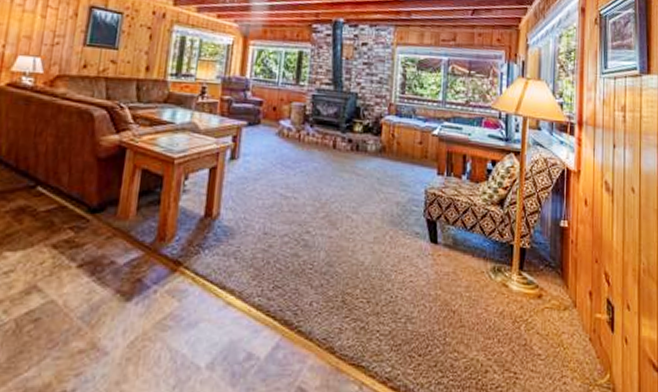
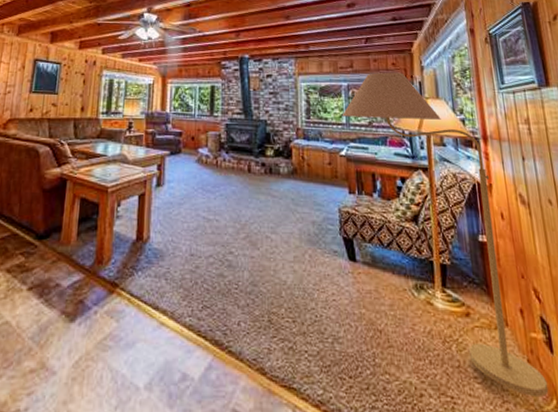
floor lamp: none [438,48,605,373] -> present [341,72,549,398]

